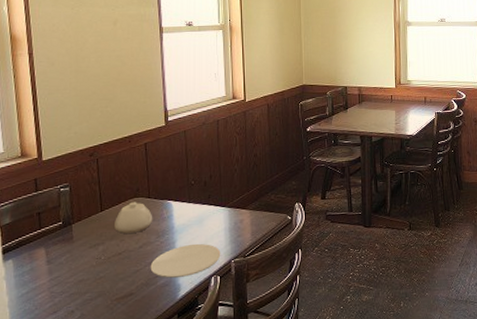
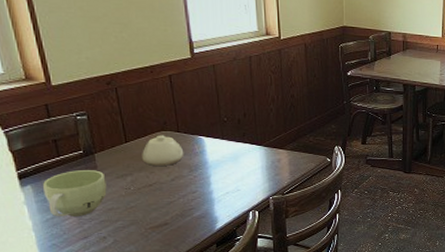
cup: none [23,241,80,291] -> present [43,170,107,217]
plate: present [150,243,221,278] -> none [184,179,259,211]

